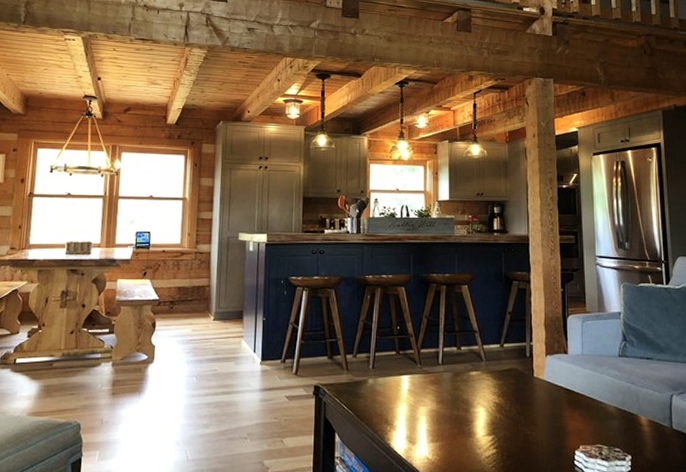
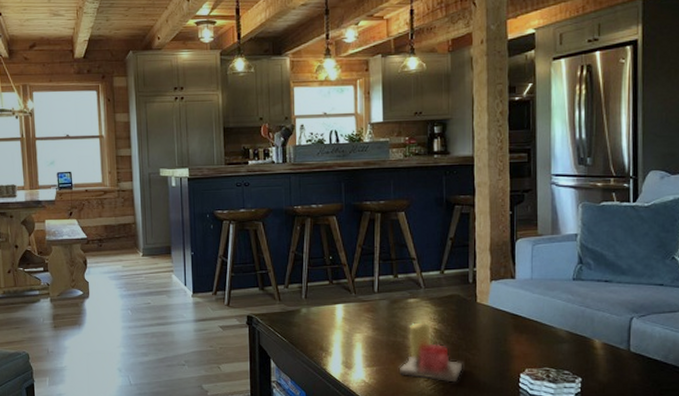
candle: none [461,396,522,460] -> present [399,322,463,383]

